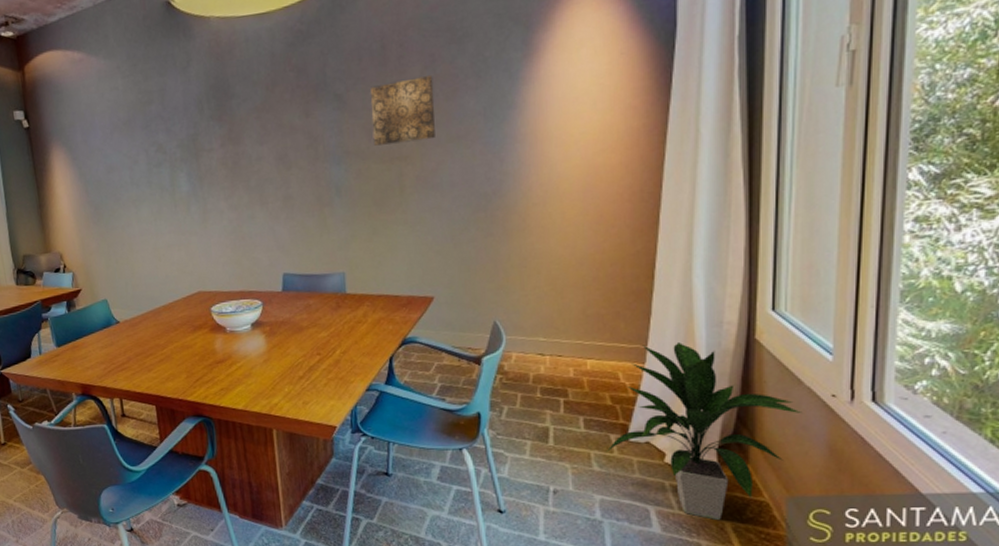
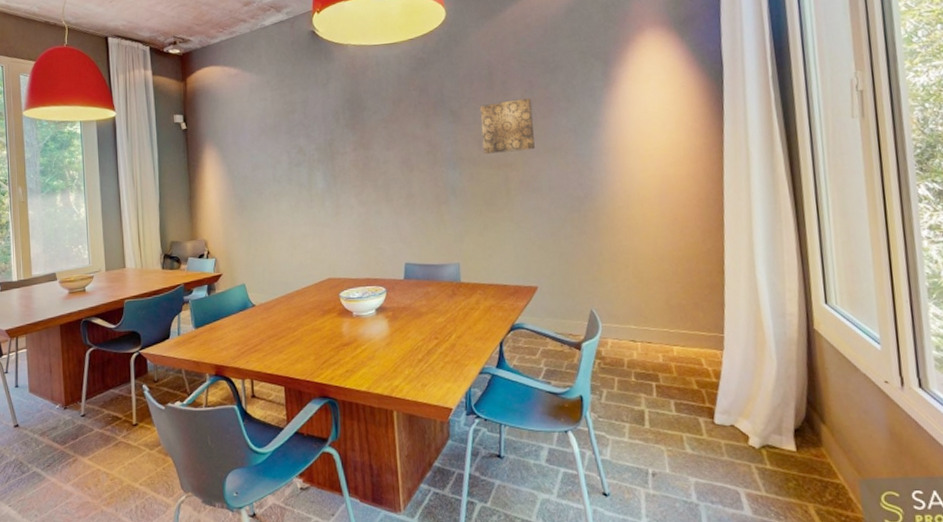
indoor plant: present [607,341,803,520] -> none [697,330,862,502]

